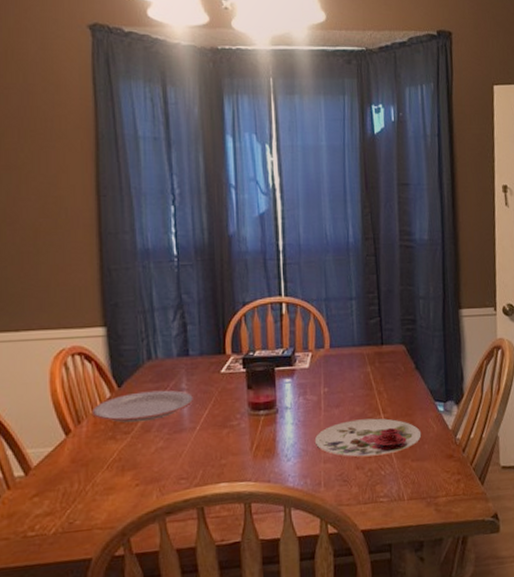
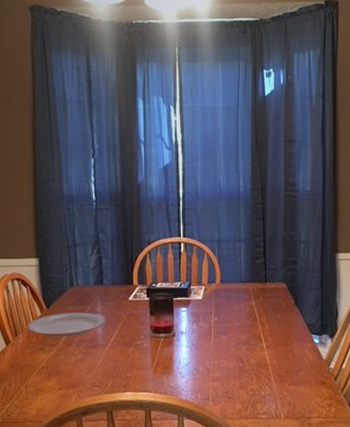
plate: present [314,418,422,457] -> none [205,346,298,379]

